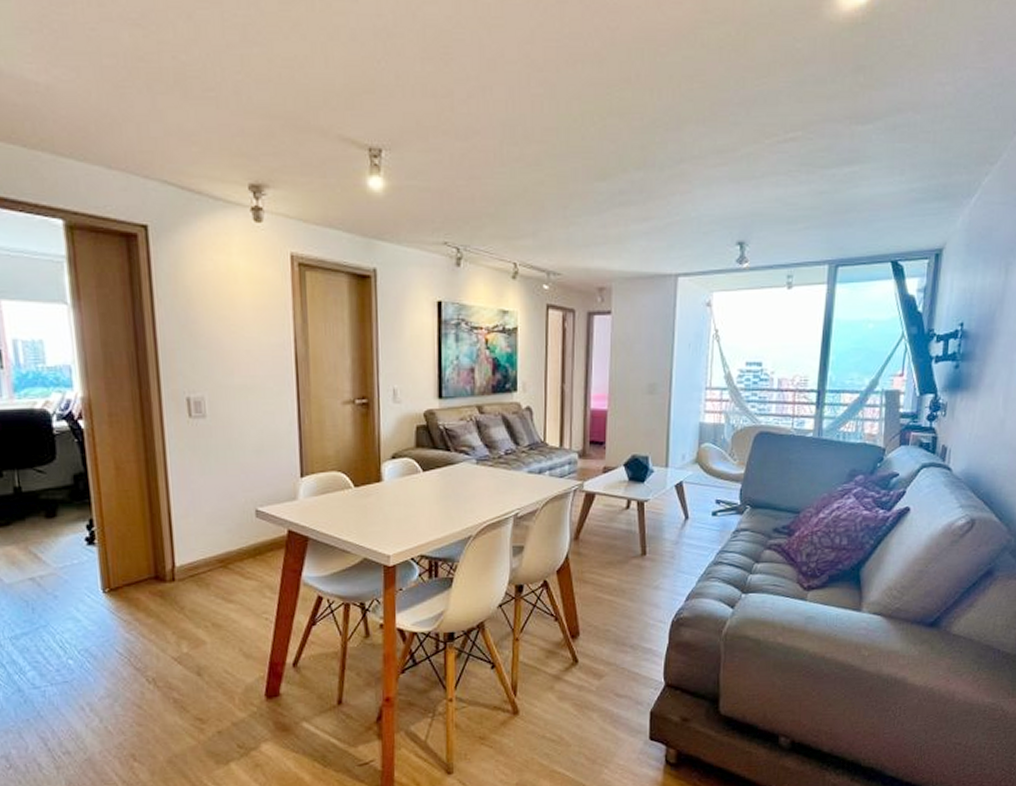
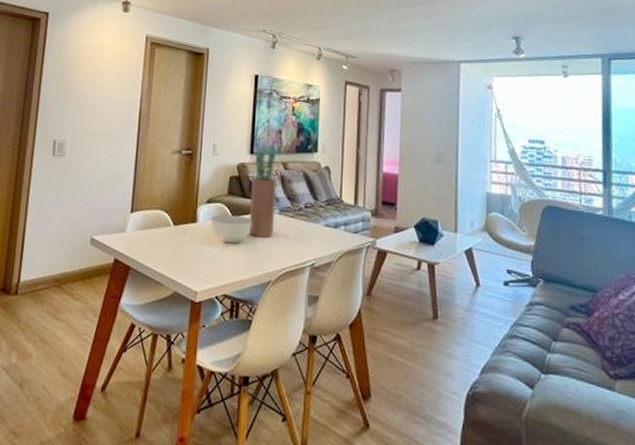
bowl: none [398,469,447,501] -> present [211,214,252,244]
vase: none [442,381,472,491] -> present [249,140,277,238]

